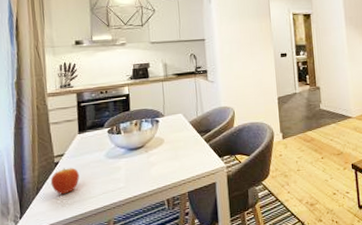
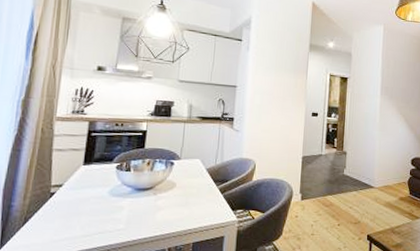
fruit: present [50,167,79,195] -> none [41,199,76,229]

